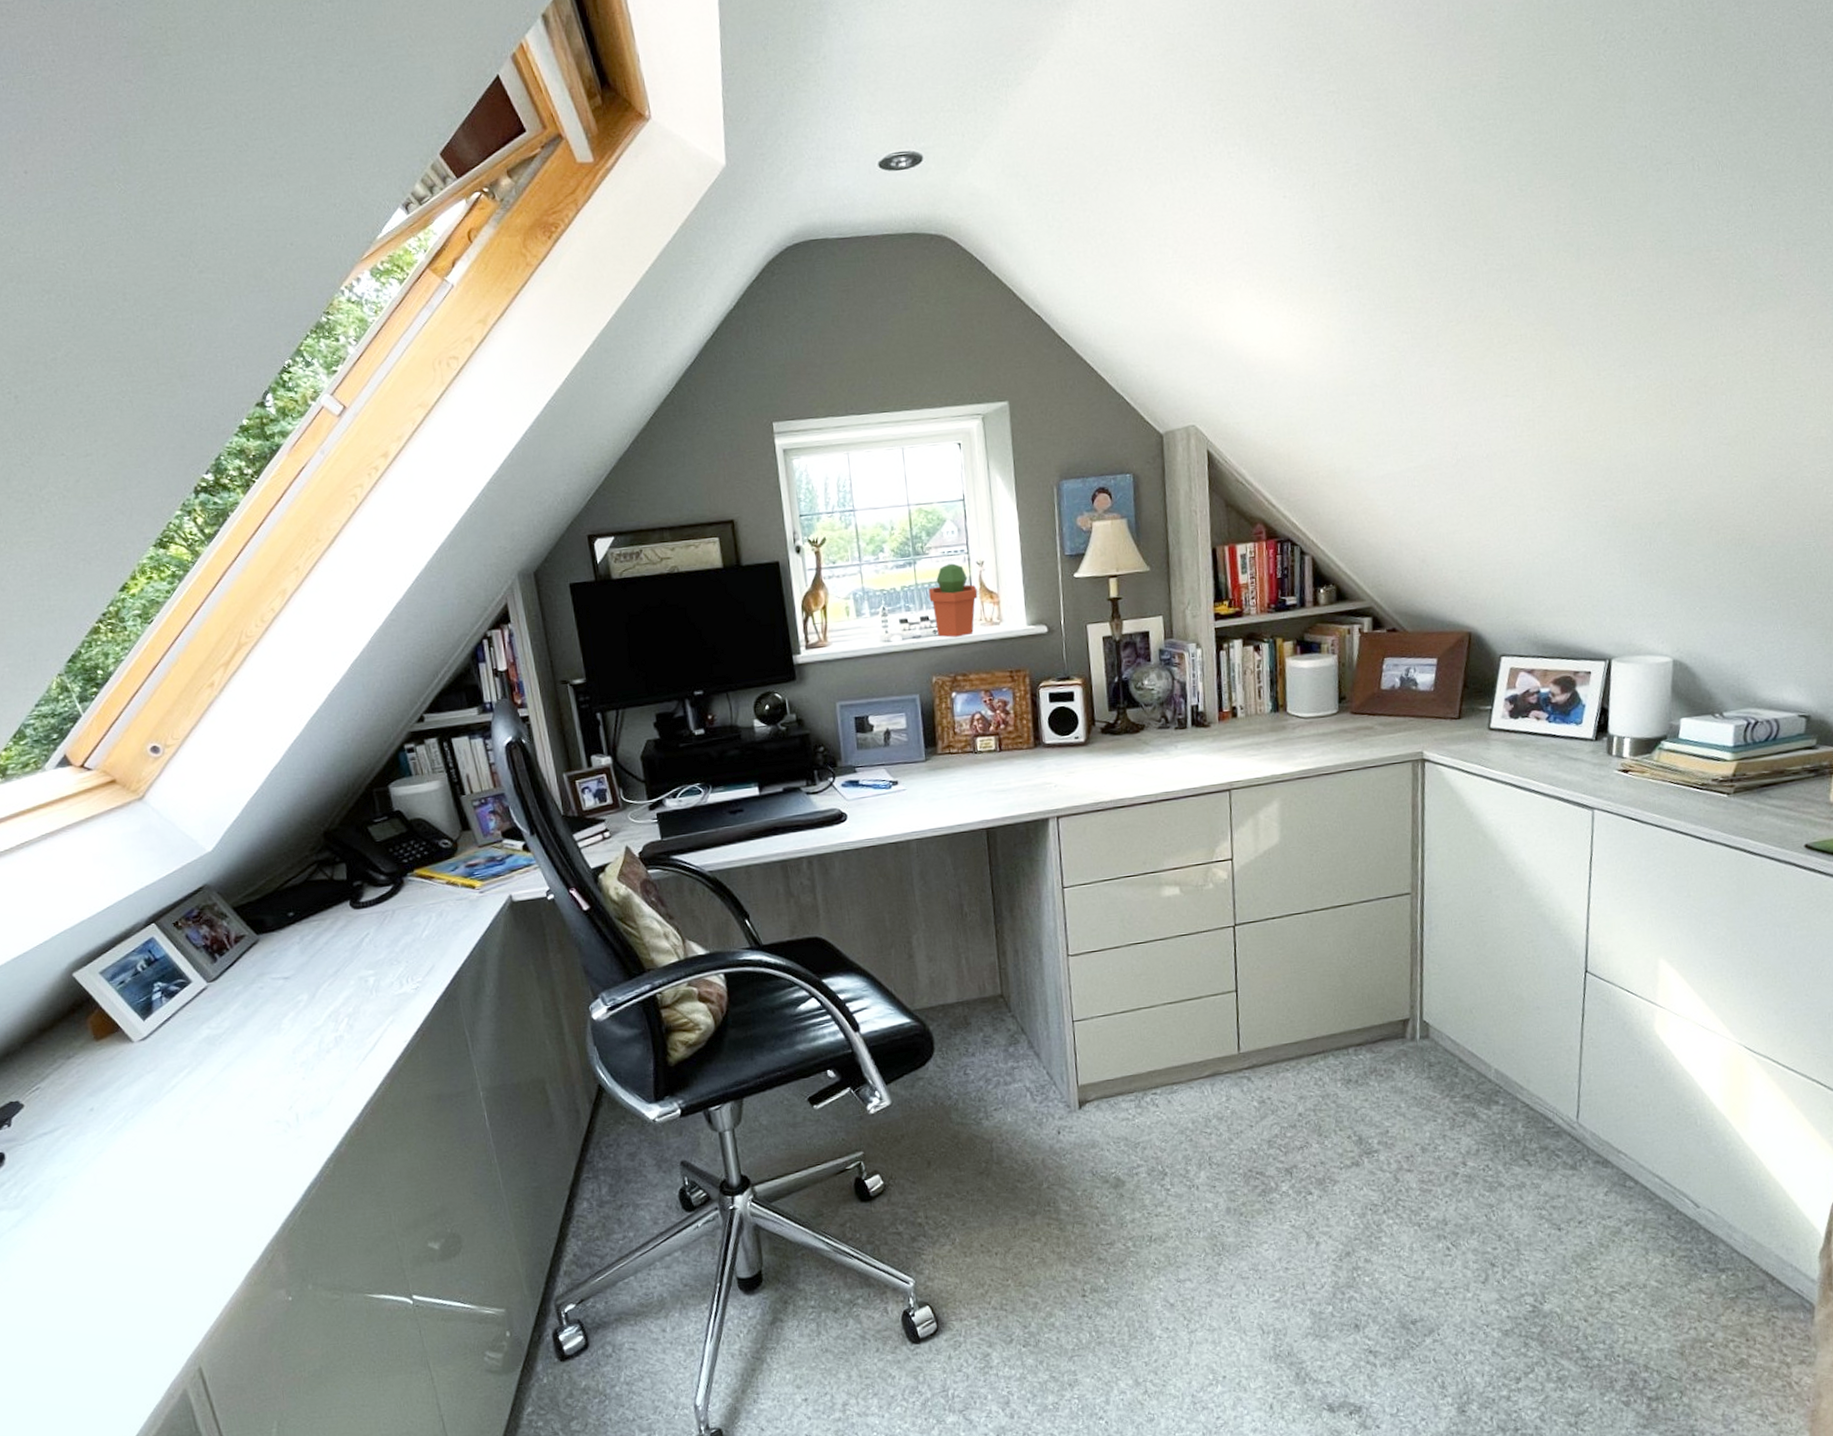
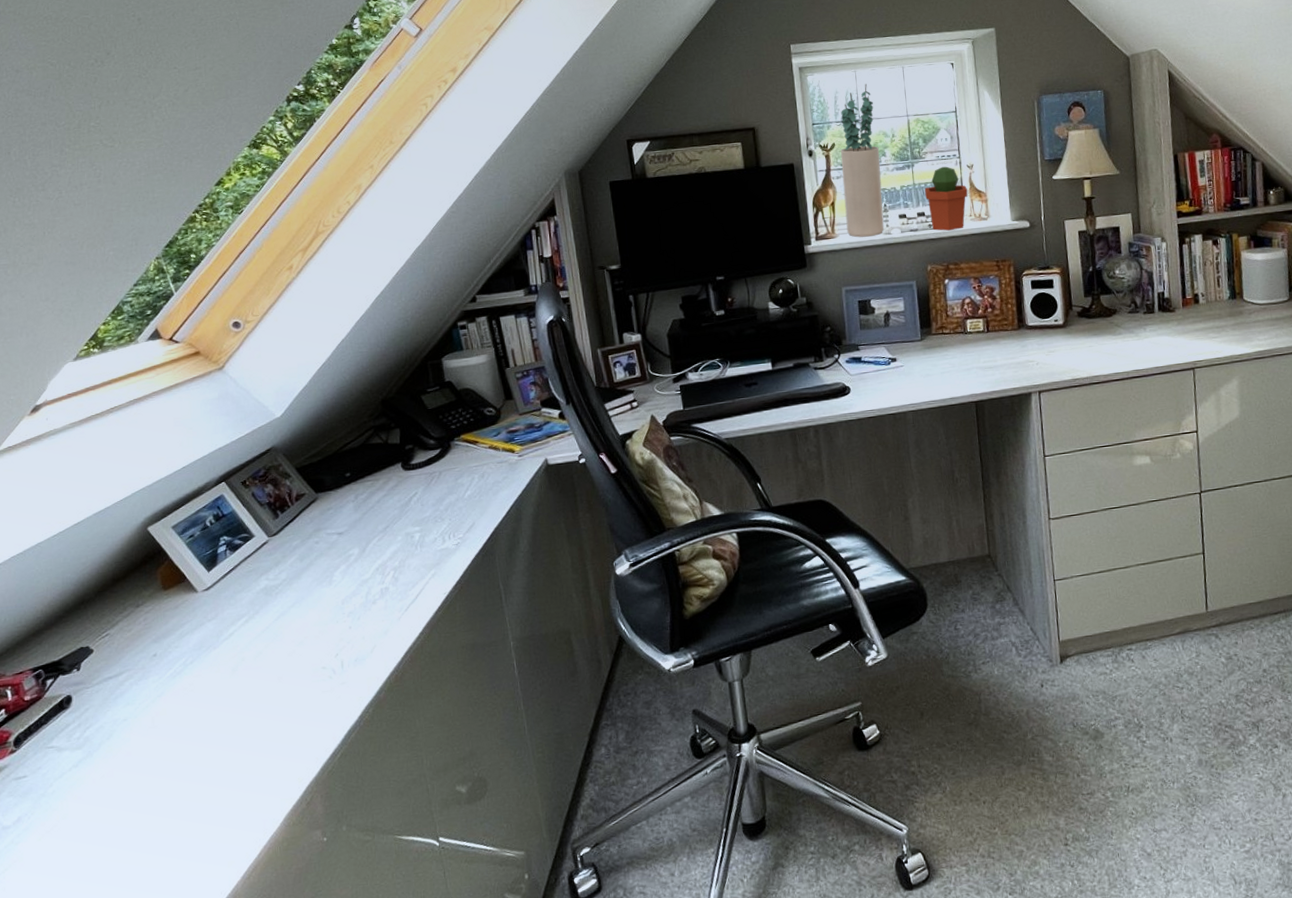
vase: none [832,468,883,646] -> present [840,84,884,238]

